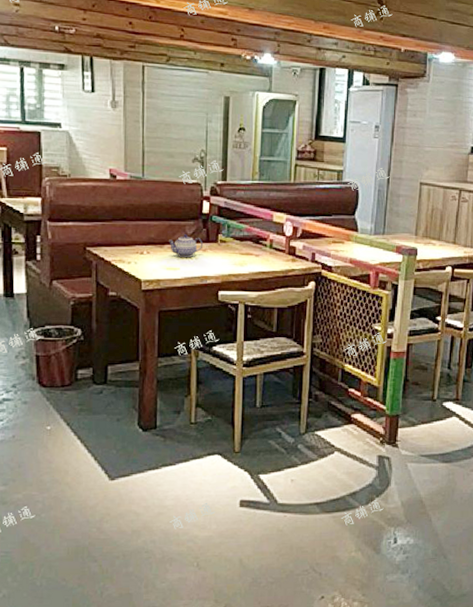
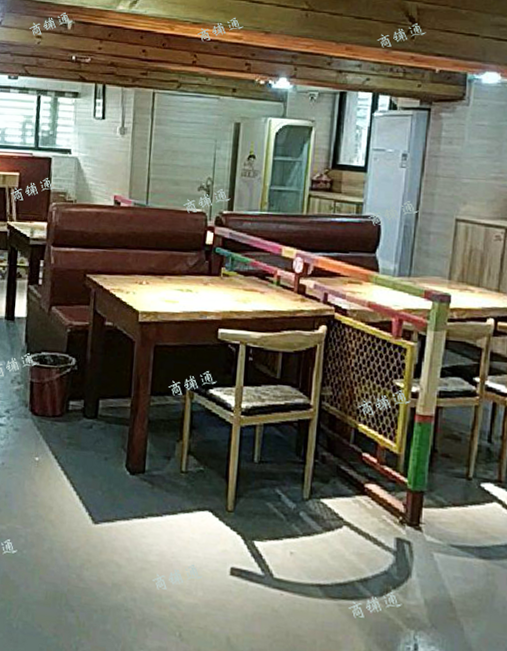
teapot: present [169,233,204,257] -> none [169,264,205,290]

